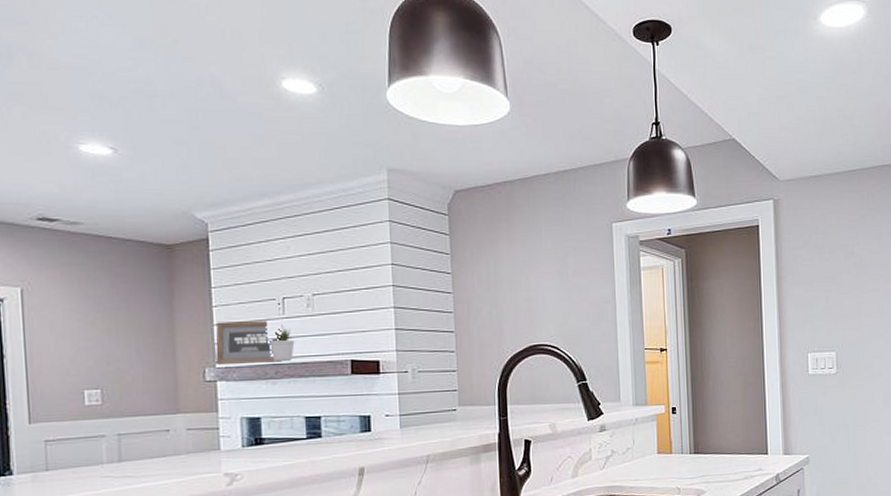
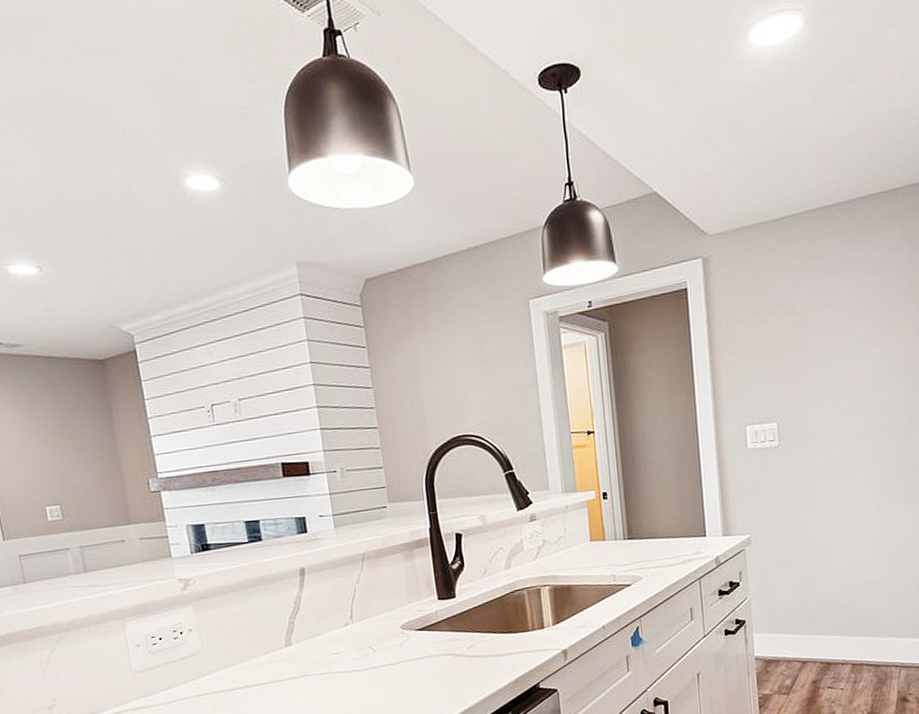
picture frame: present [215,321,283,366] -> none [153,429,217,476]
potted plant: present [269,327,295,362] -> none [204,434,228,469]

